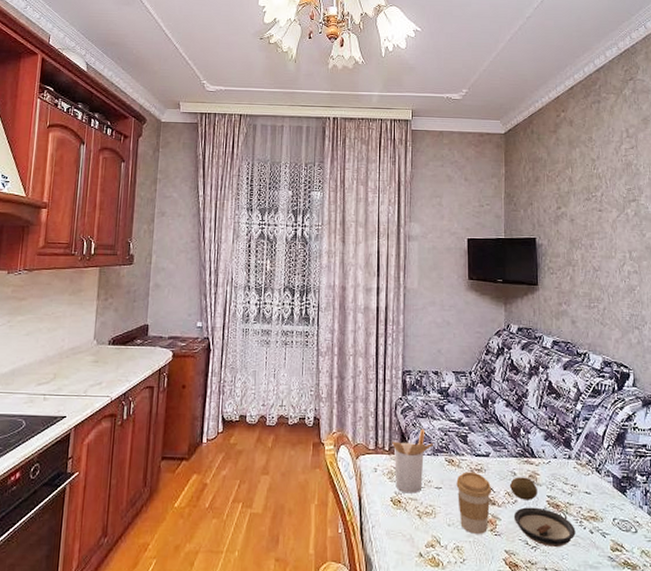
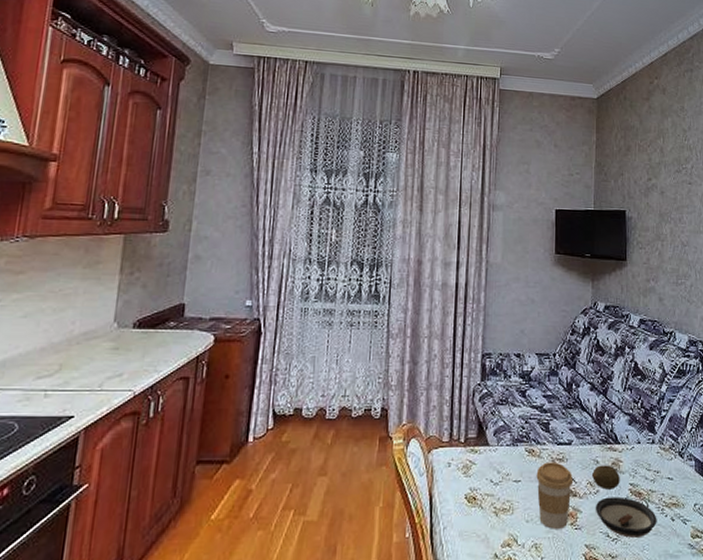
utensil holder: present [392,429,433,494] -> none [468,417,513,489]

